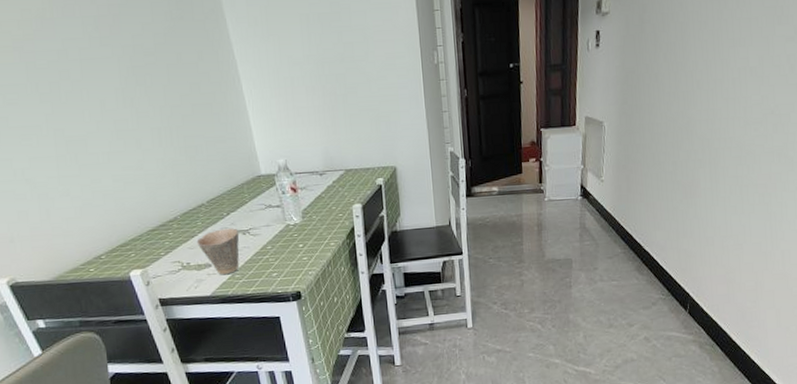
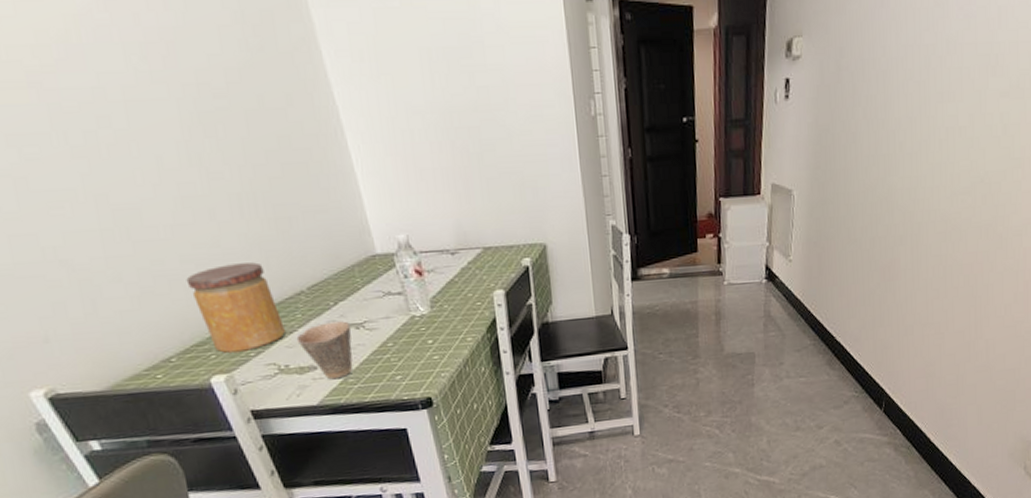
jar: none [116,181,188,252] -> present [186,262,285,353]

